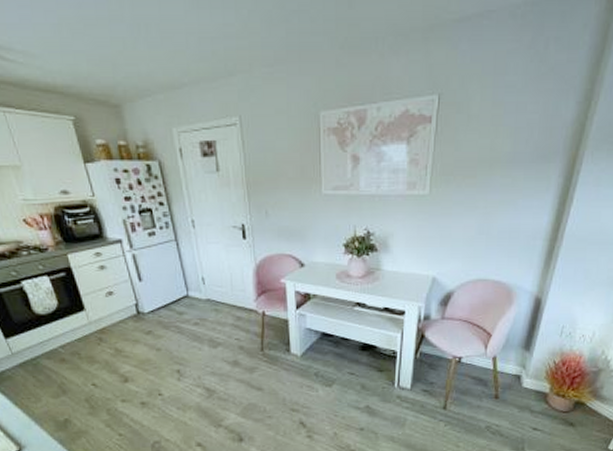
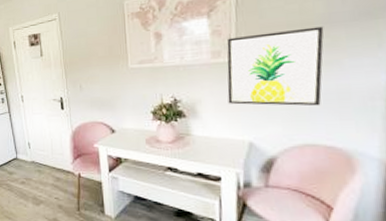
wall art: none [418,165,508,244] -> present [226,26,324,106]

